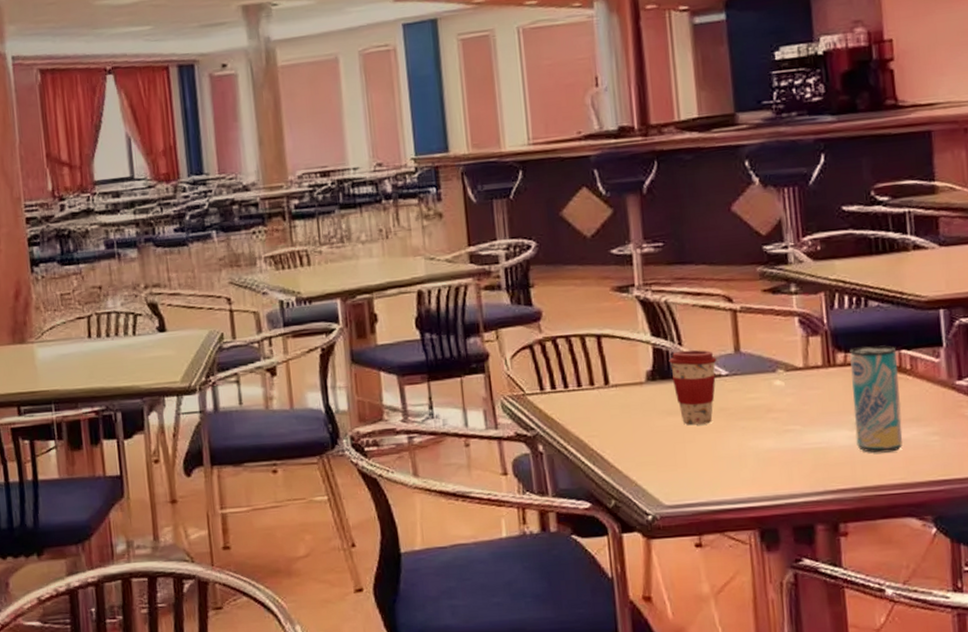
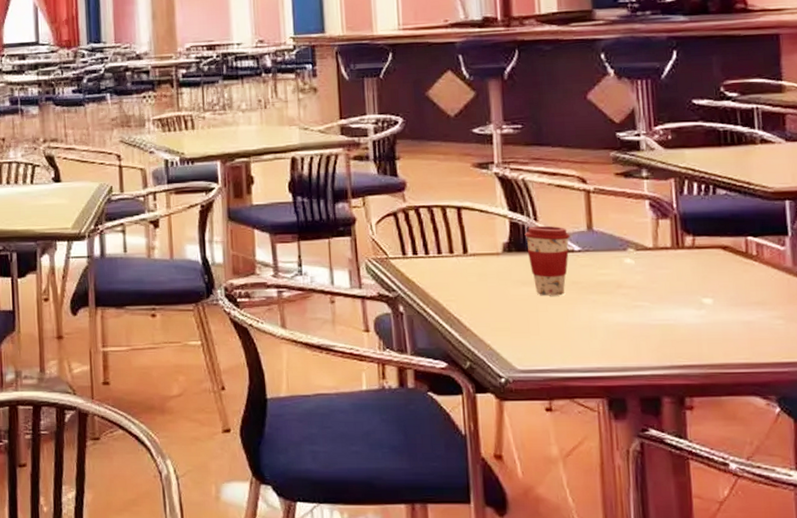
beverage can: present [850,345,903,453] -> none [698,231,749,333]

